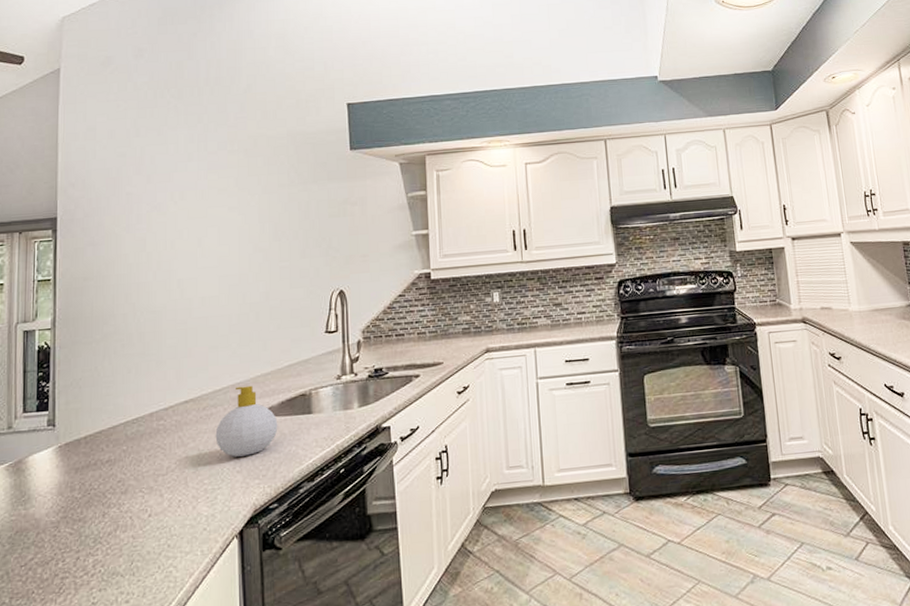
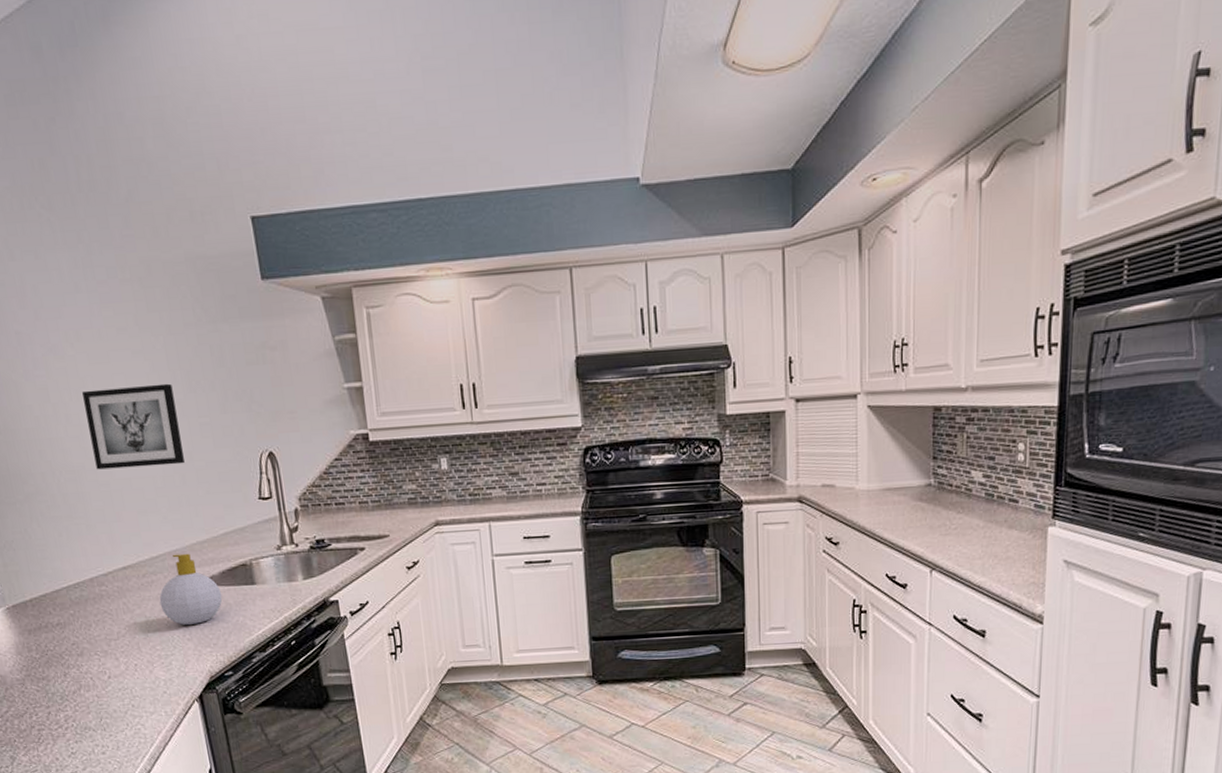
wall art: none [177,233,261,310] -> present [82,383,185,470]

